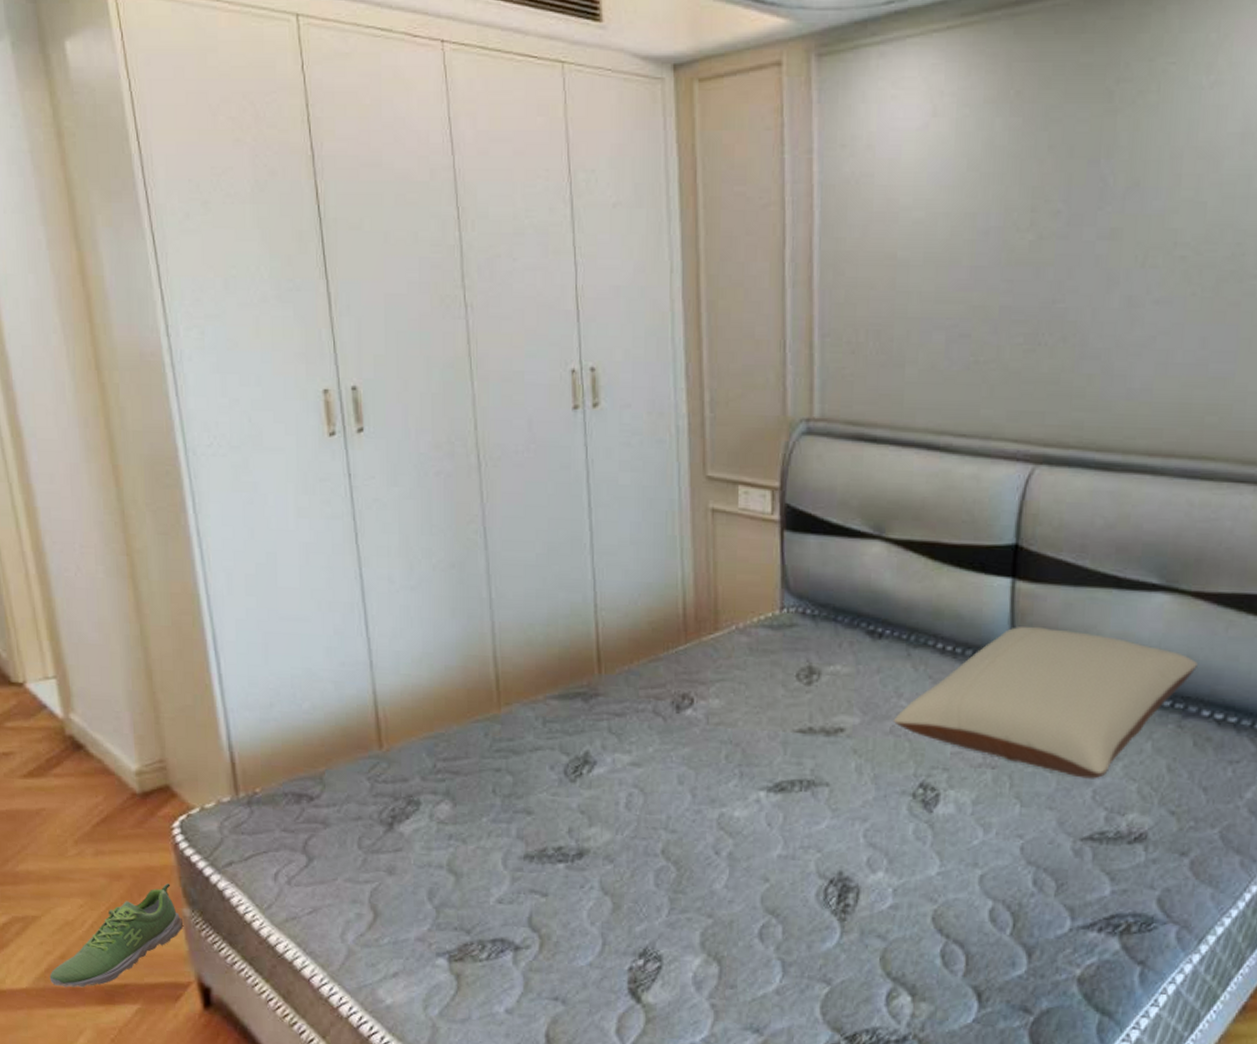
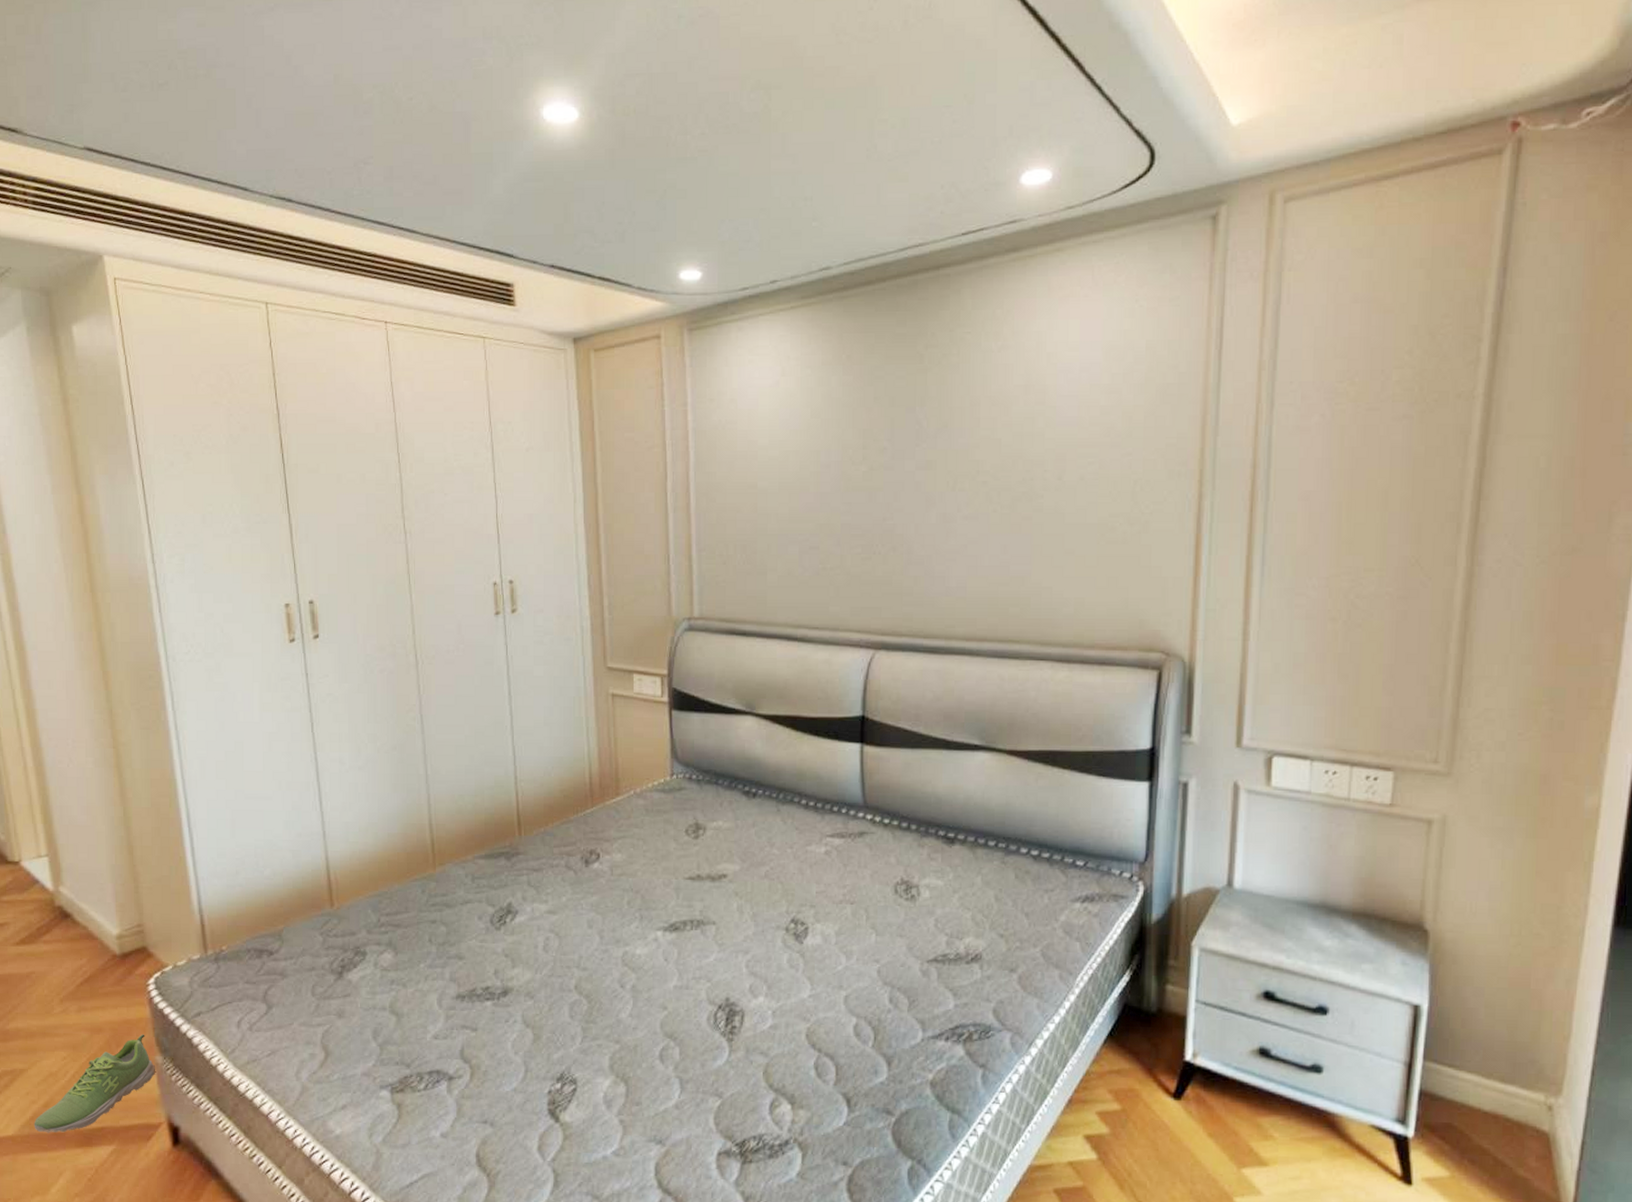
pillow: present [893,625,1198,779] -> none [767,783,1015,910]

